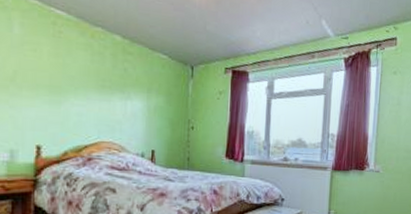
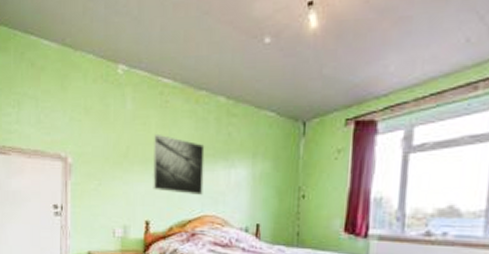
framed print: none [45,61,101,123] -> present [153,133,205,195]

